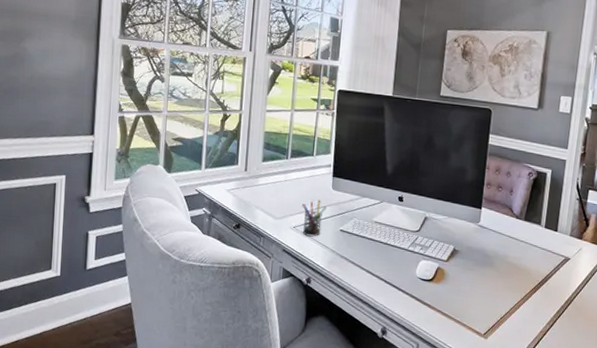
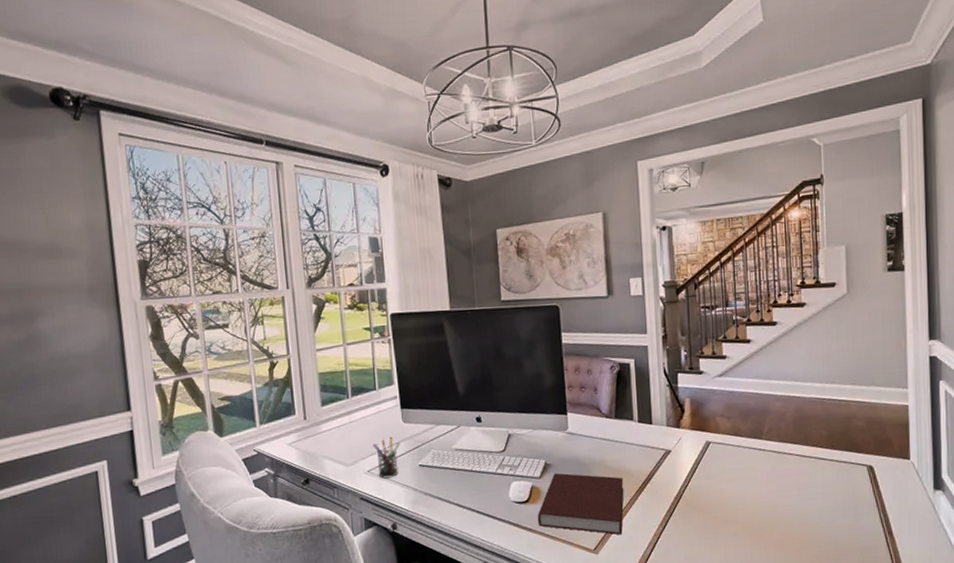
notebook: none [437,259,522,326] -> present [537,473,624,535]

